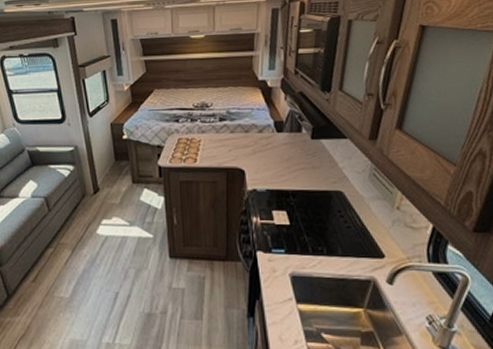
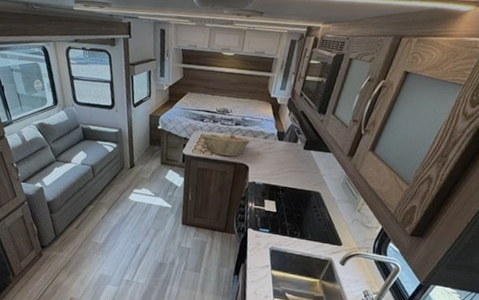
fruit basket: none [179,133,242,162] -> present [201,133,250,157]

